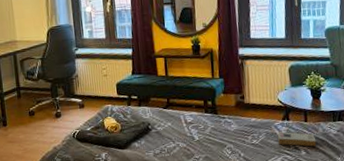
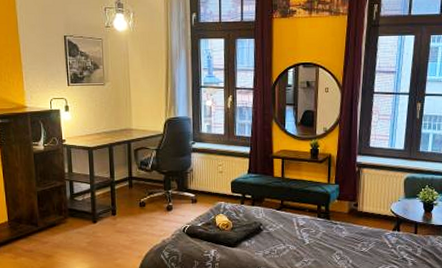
book: present [278,131,317,147] -> none [387,242,424,259]

